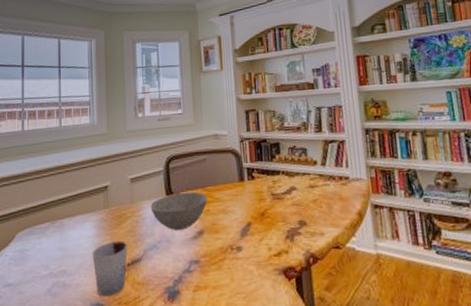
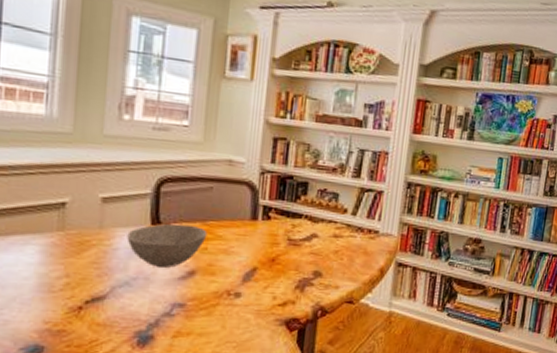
cup: present [92,240,128,297] -> none [32,272,88,337]

